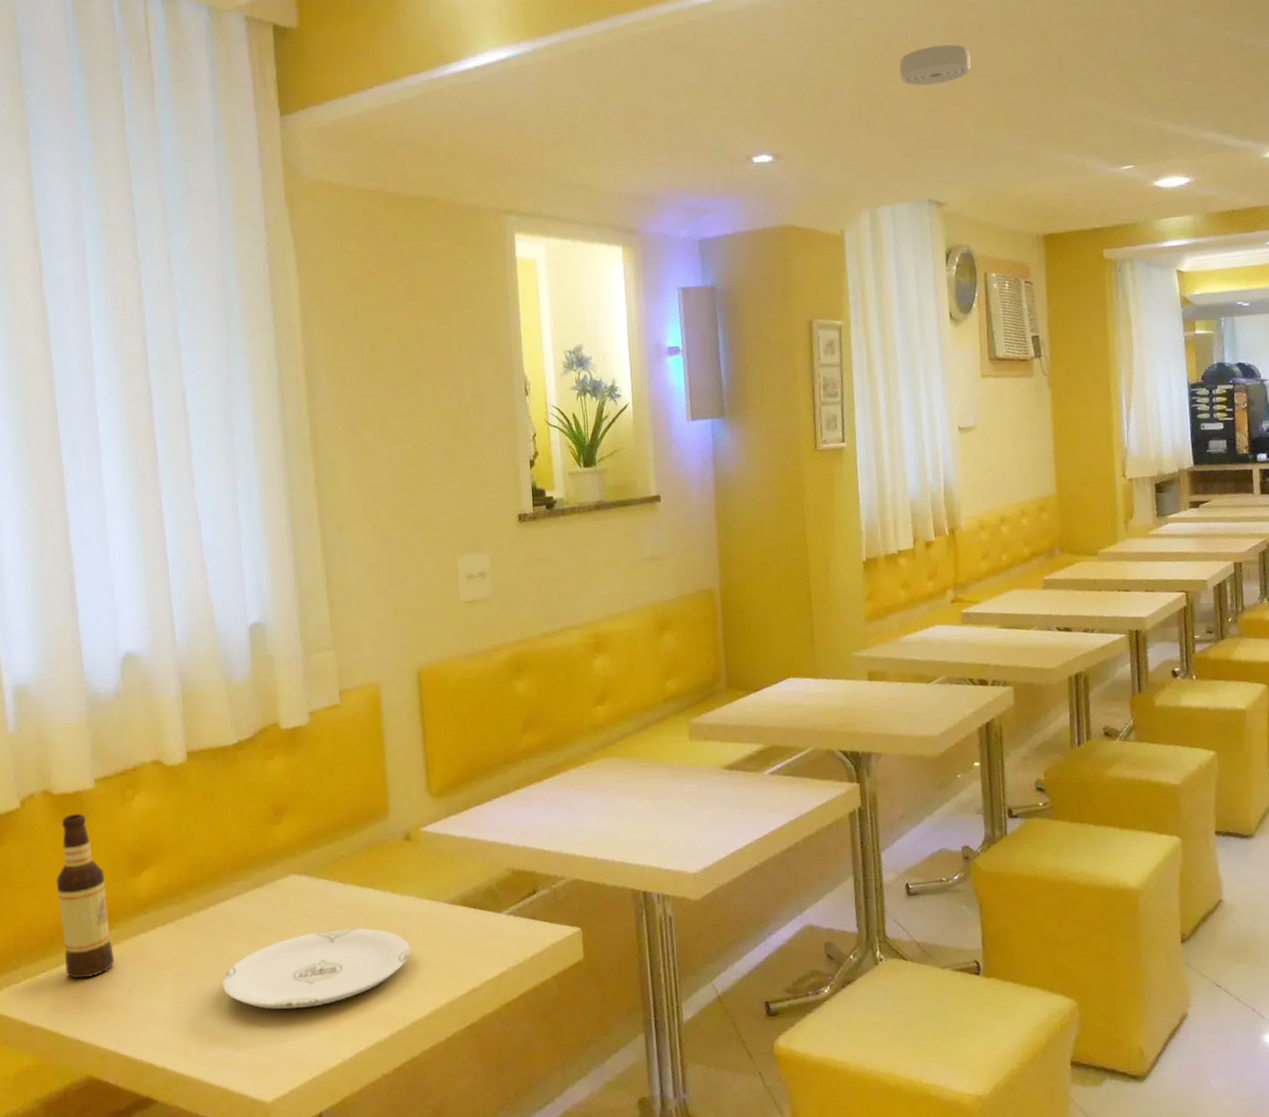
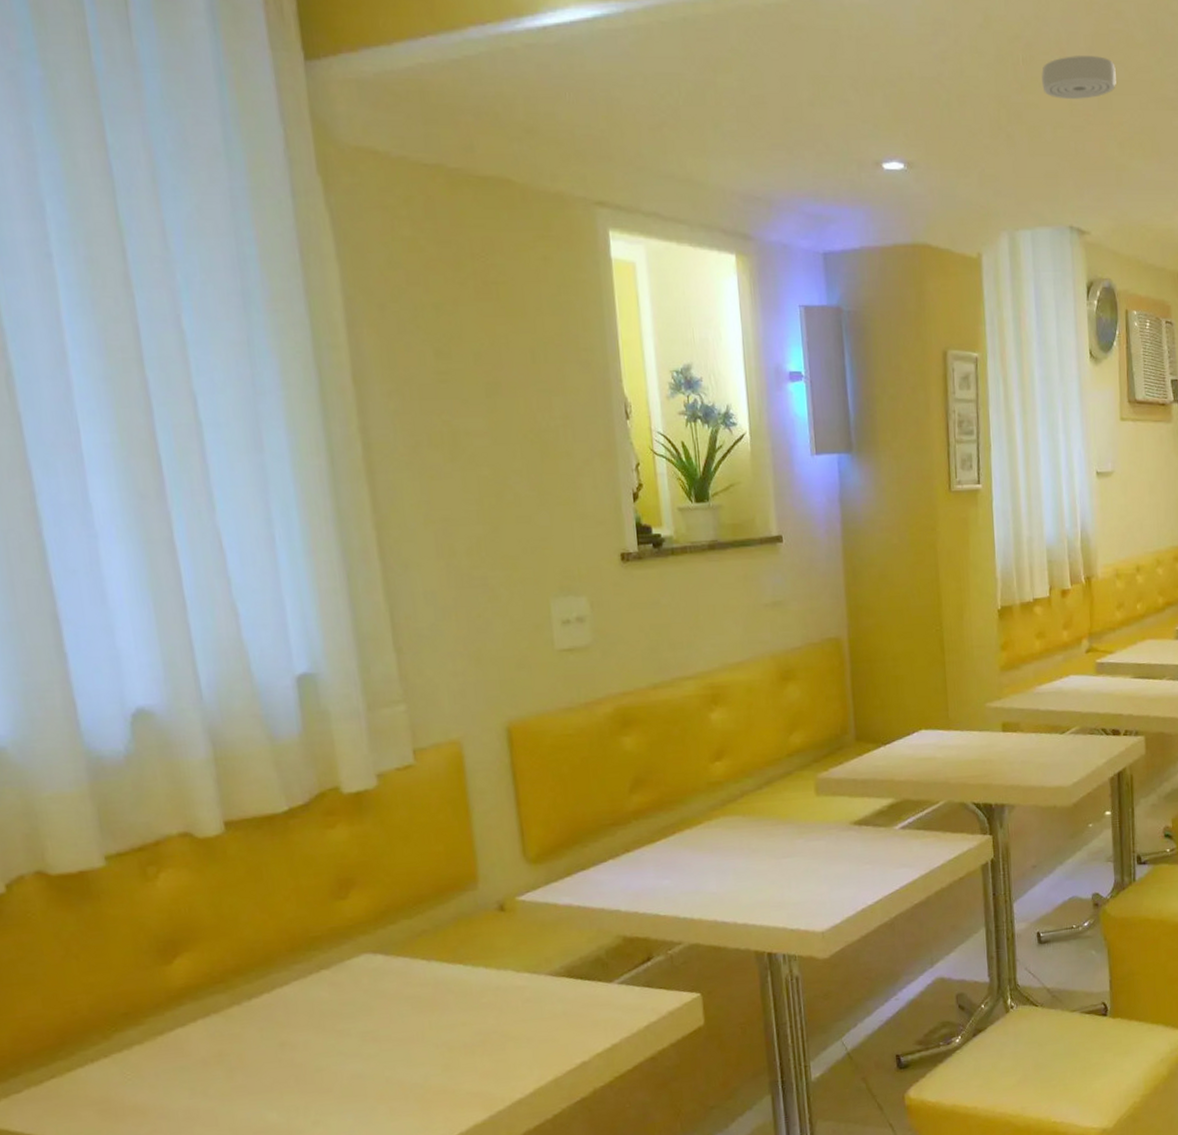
bottle: present [56,813,114,979] -> none [61,896,145,1083]
plate: present [222,928,410,1009] -> none [283,1007,509,1100]

